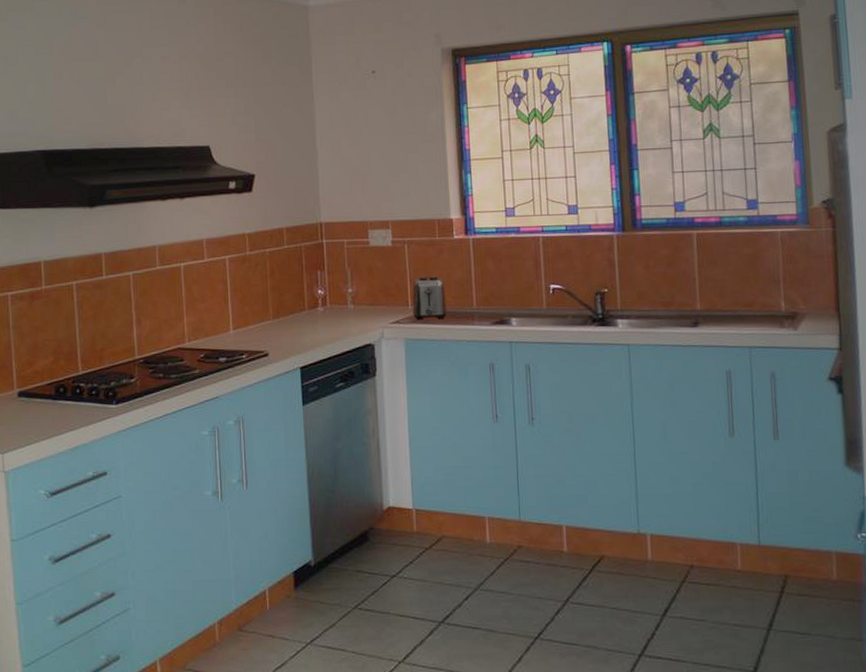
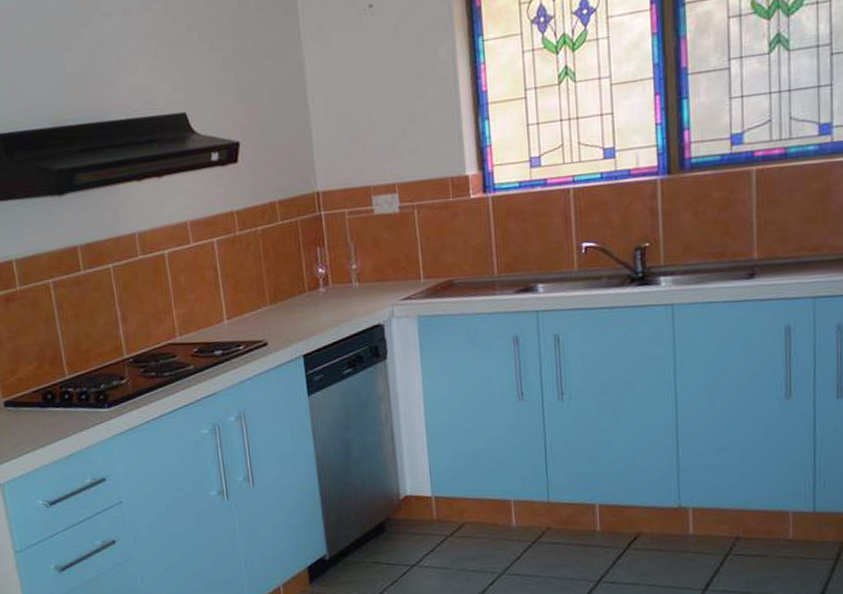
toaster: present [412,276,448,320] -> none [424,243,465,294]

